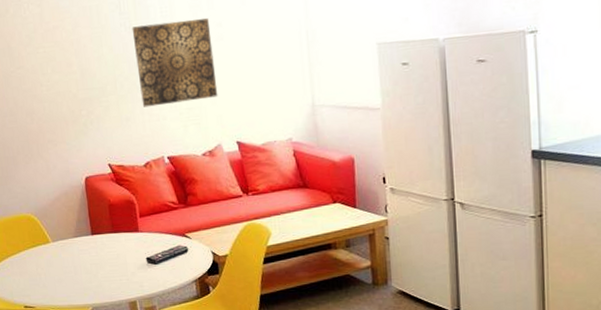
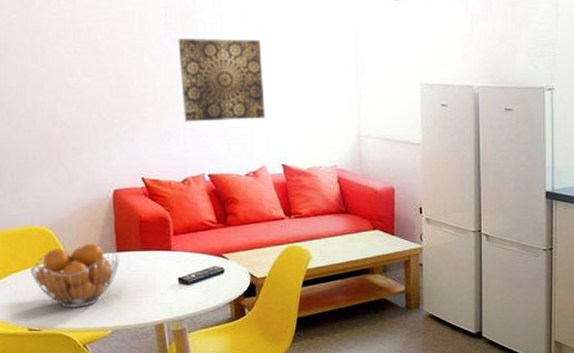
fruit basket: none [22,228,95,288] -> present [30,244,120,309]

